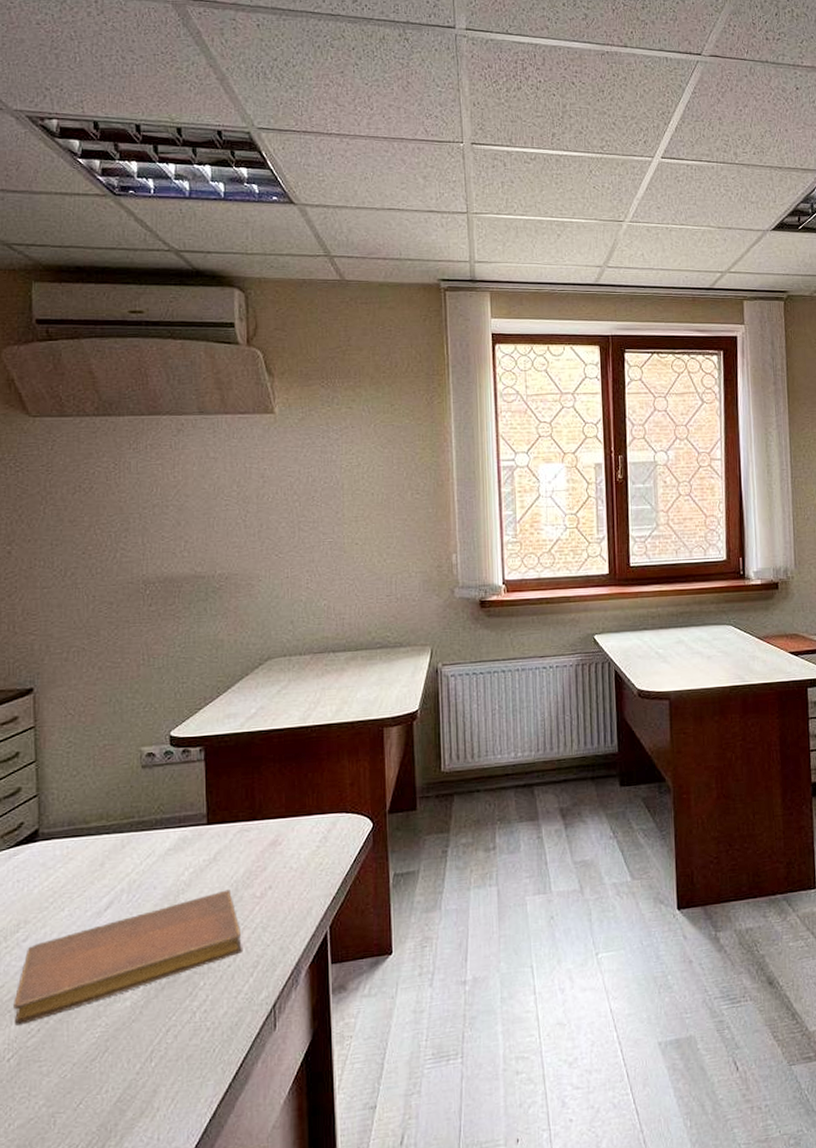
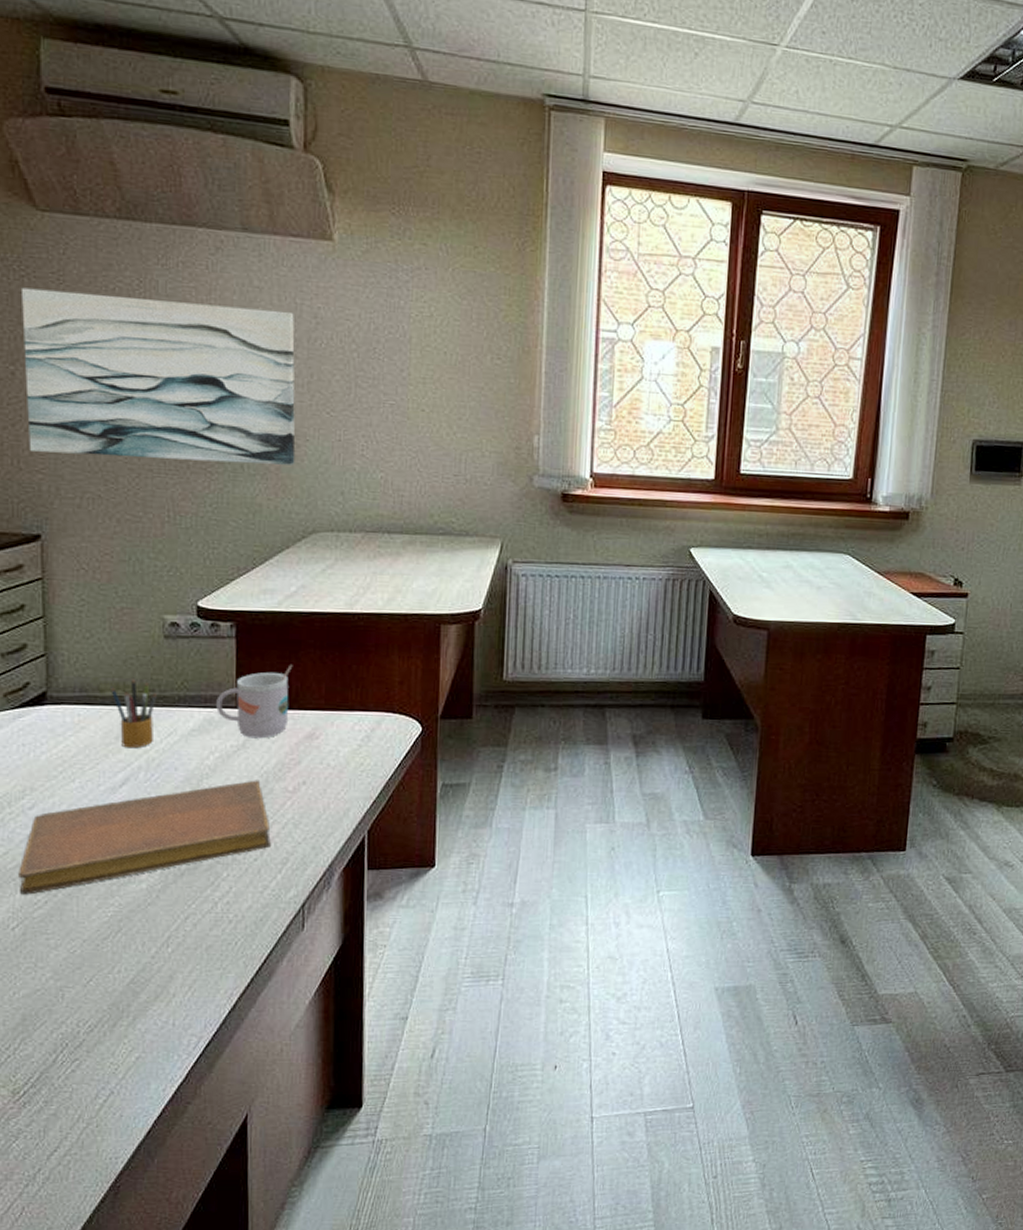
wall art: none [17,475,251,616] -> present [22,287,296,465]
pencil box: none [95,807,136,873] -> present [111,677,157,749]
mug: none [189,778,256,851] -> present [216,664,293,739]

